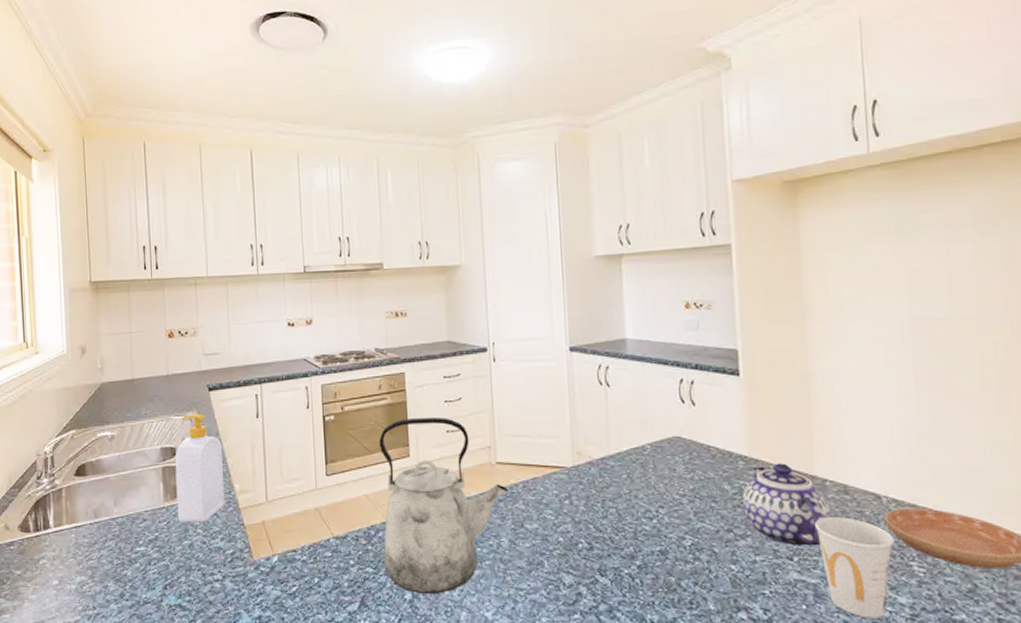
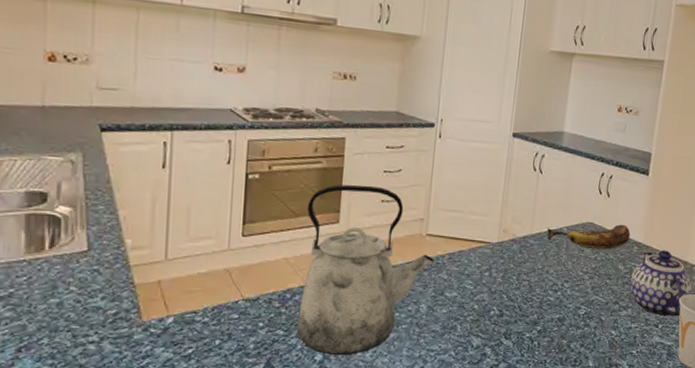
soap bottle: present [175,413,225,523] -> none [43,155,112,279]
banana: none [627,436,731,468] -> present [547,224,631,250]

